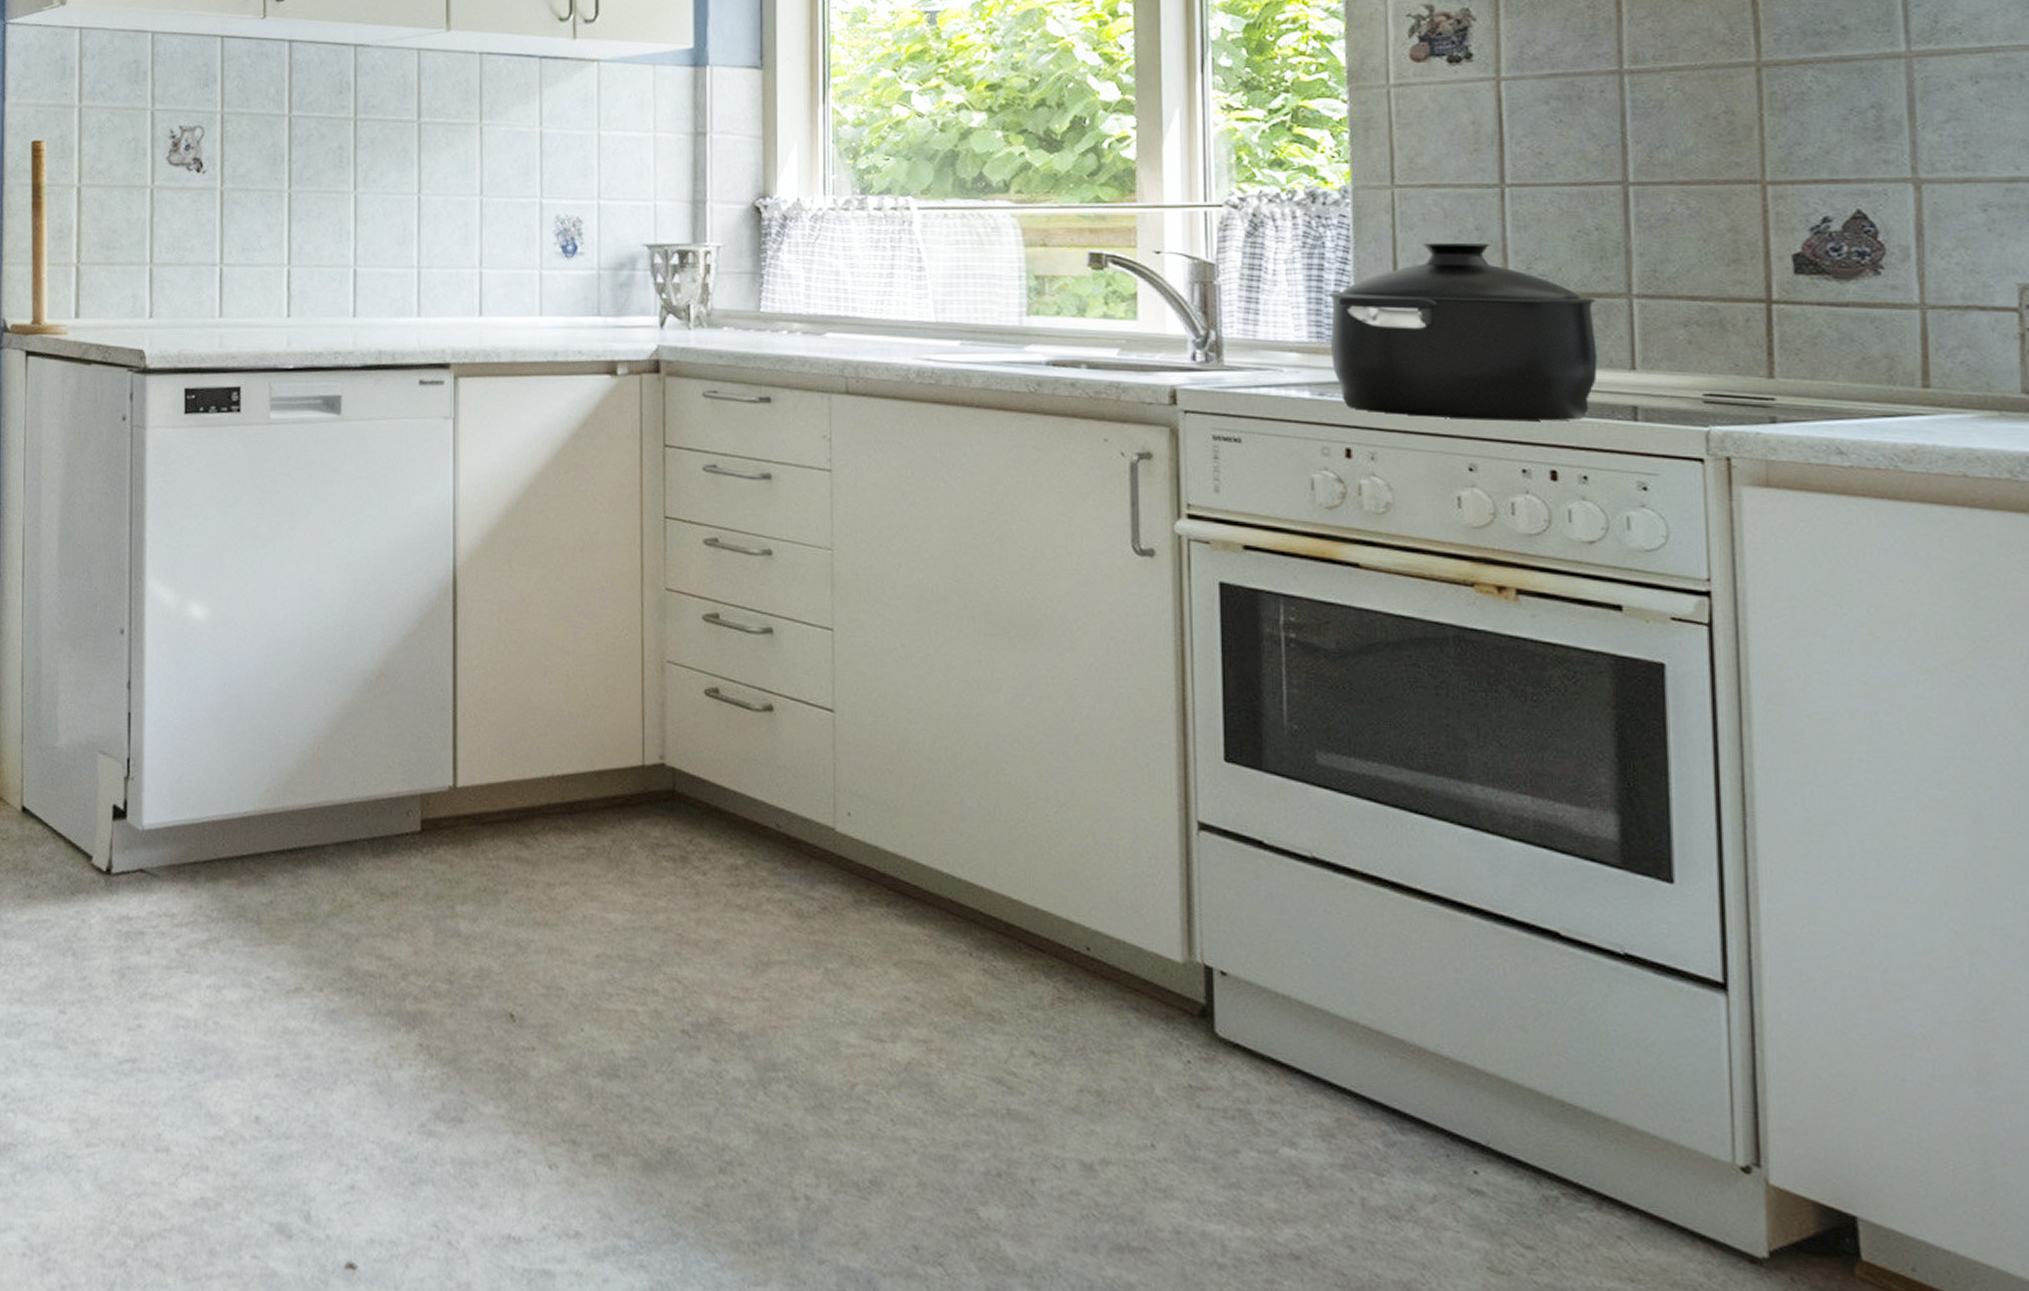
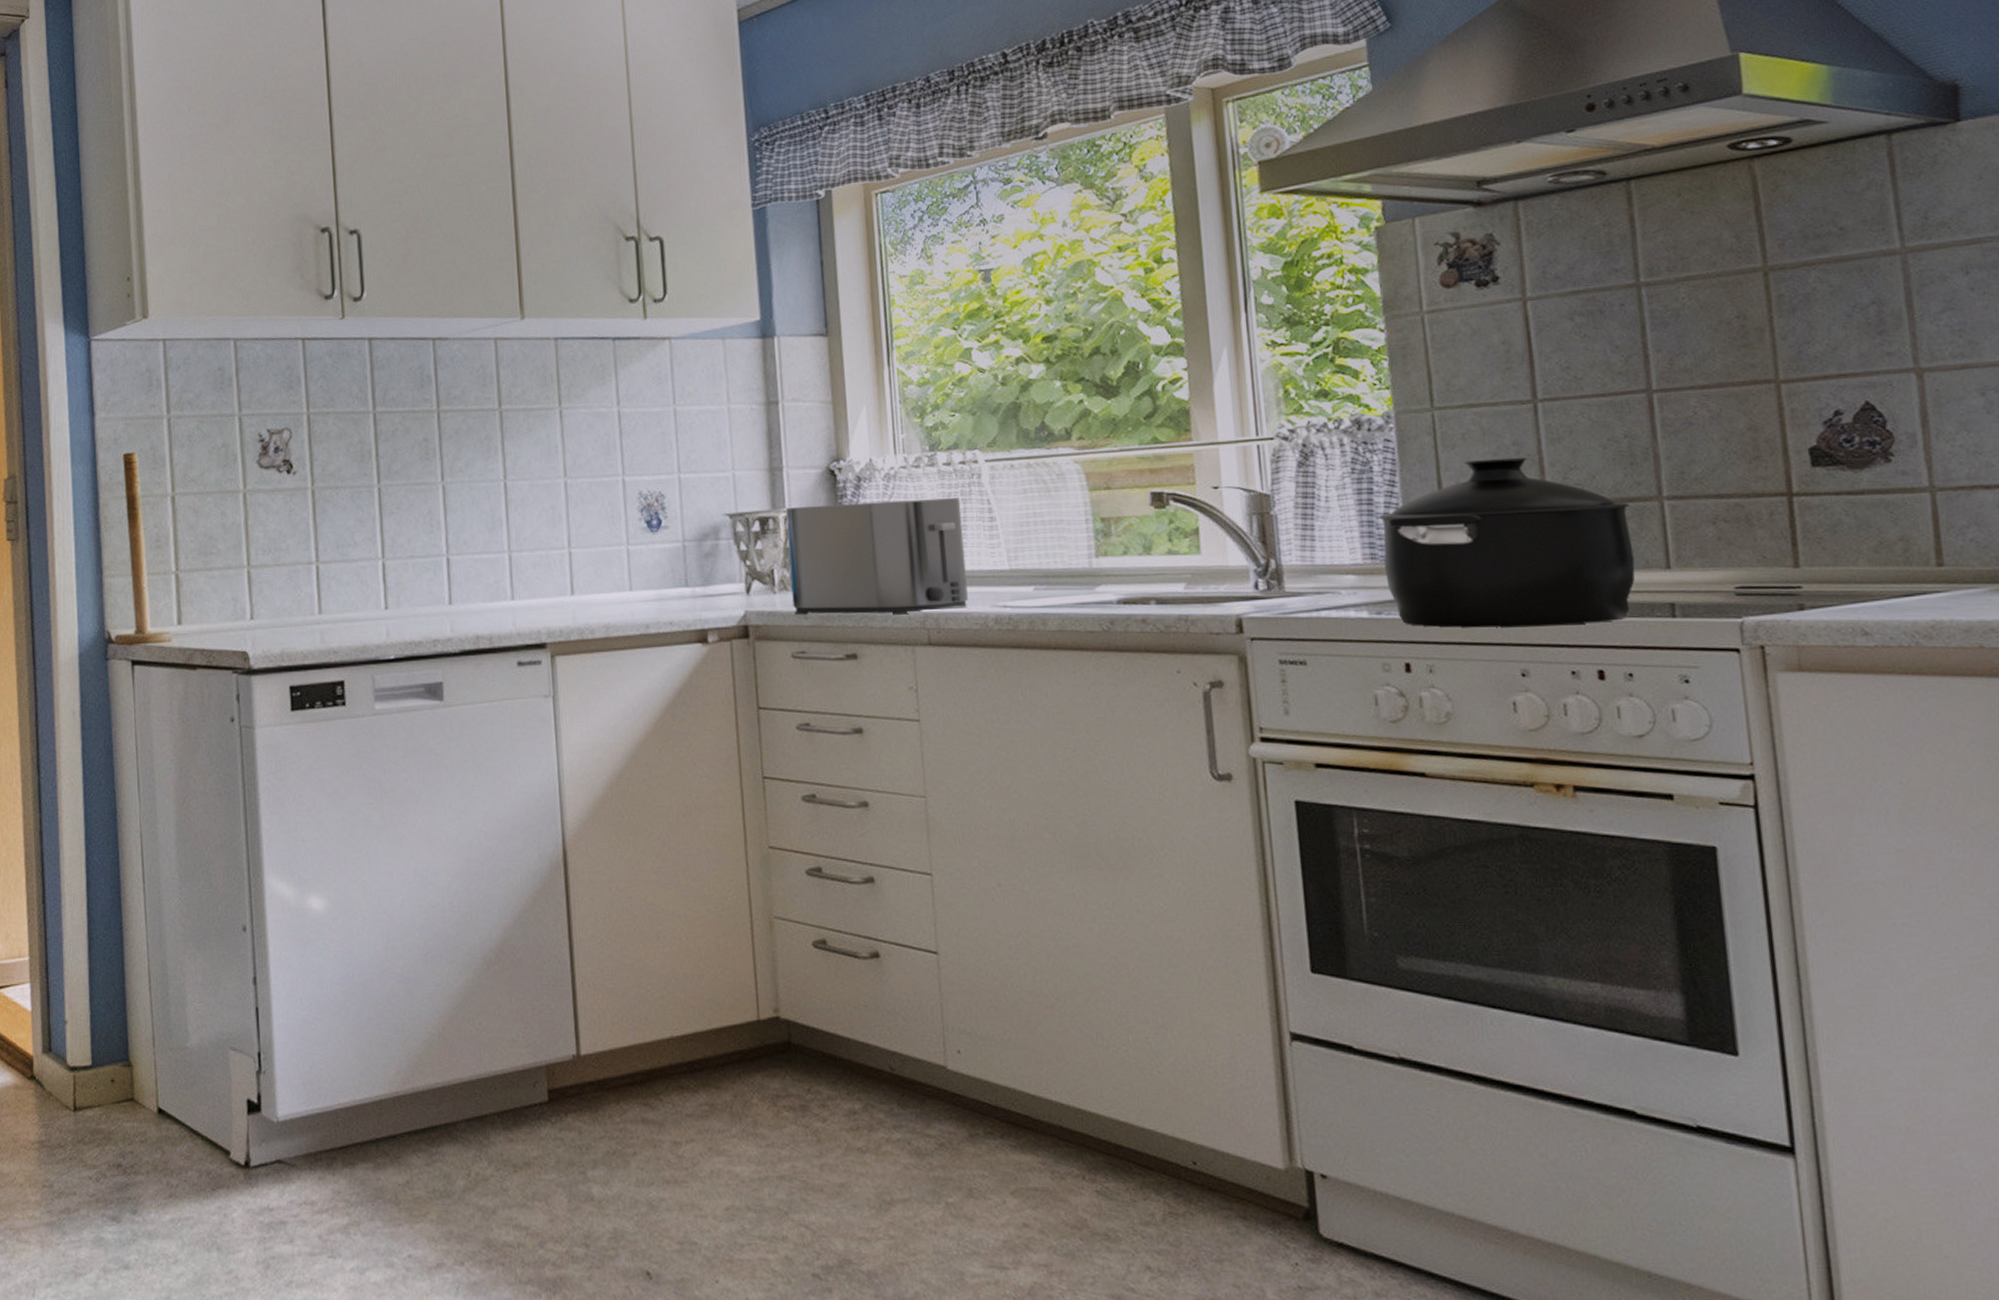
toaster: none [706,242,890,361] -> present [785,498,968,615]

